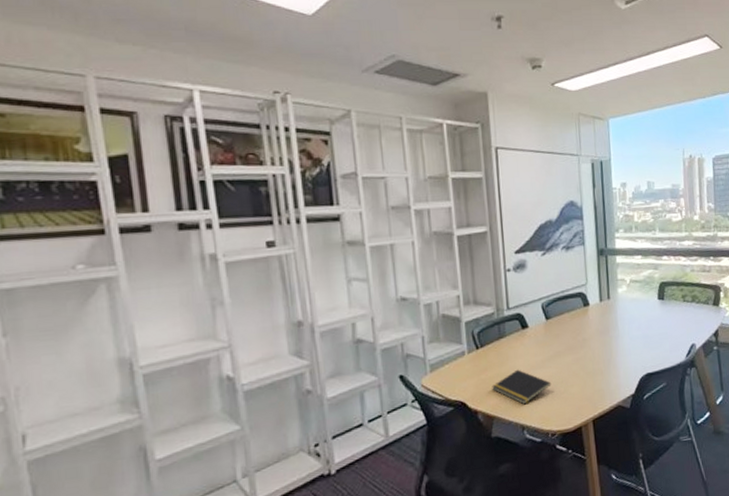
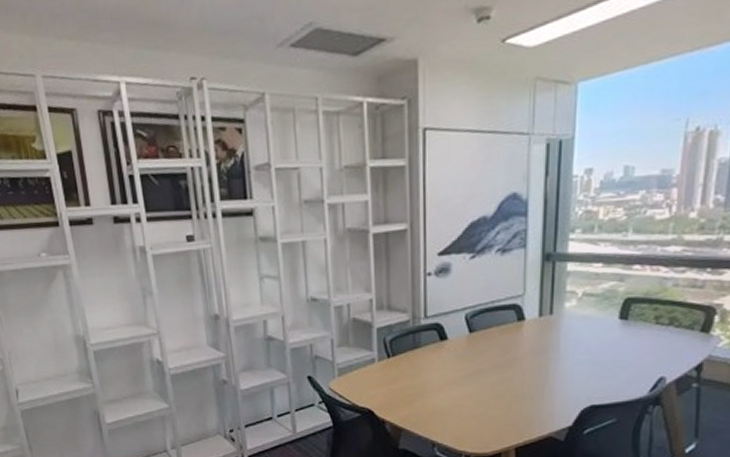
notepad: present [492,369,552,405] -> none [402,383,470,421]

